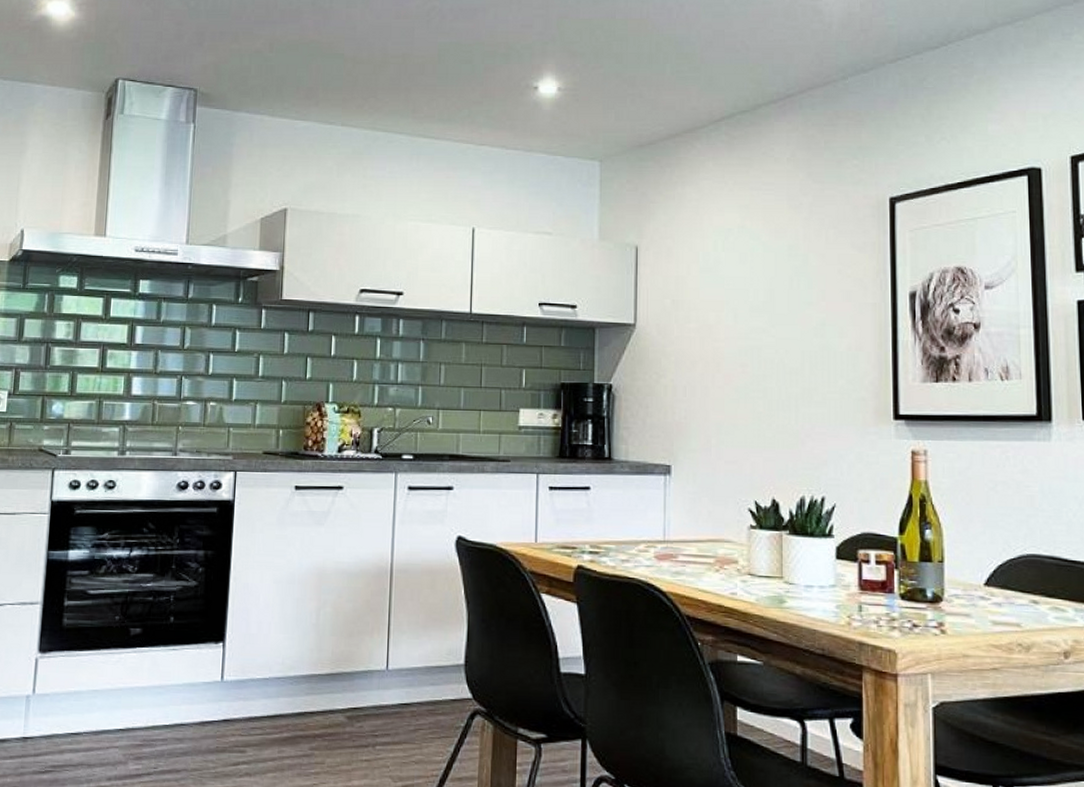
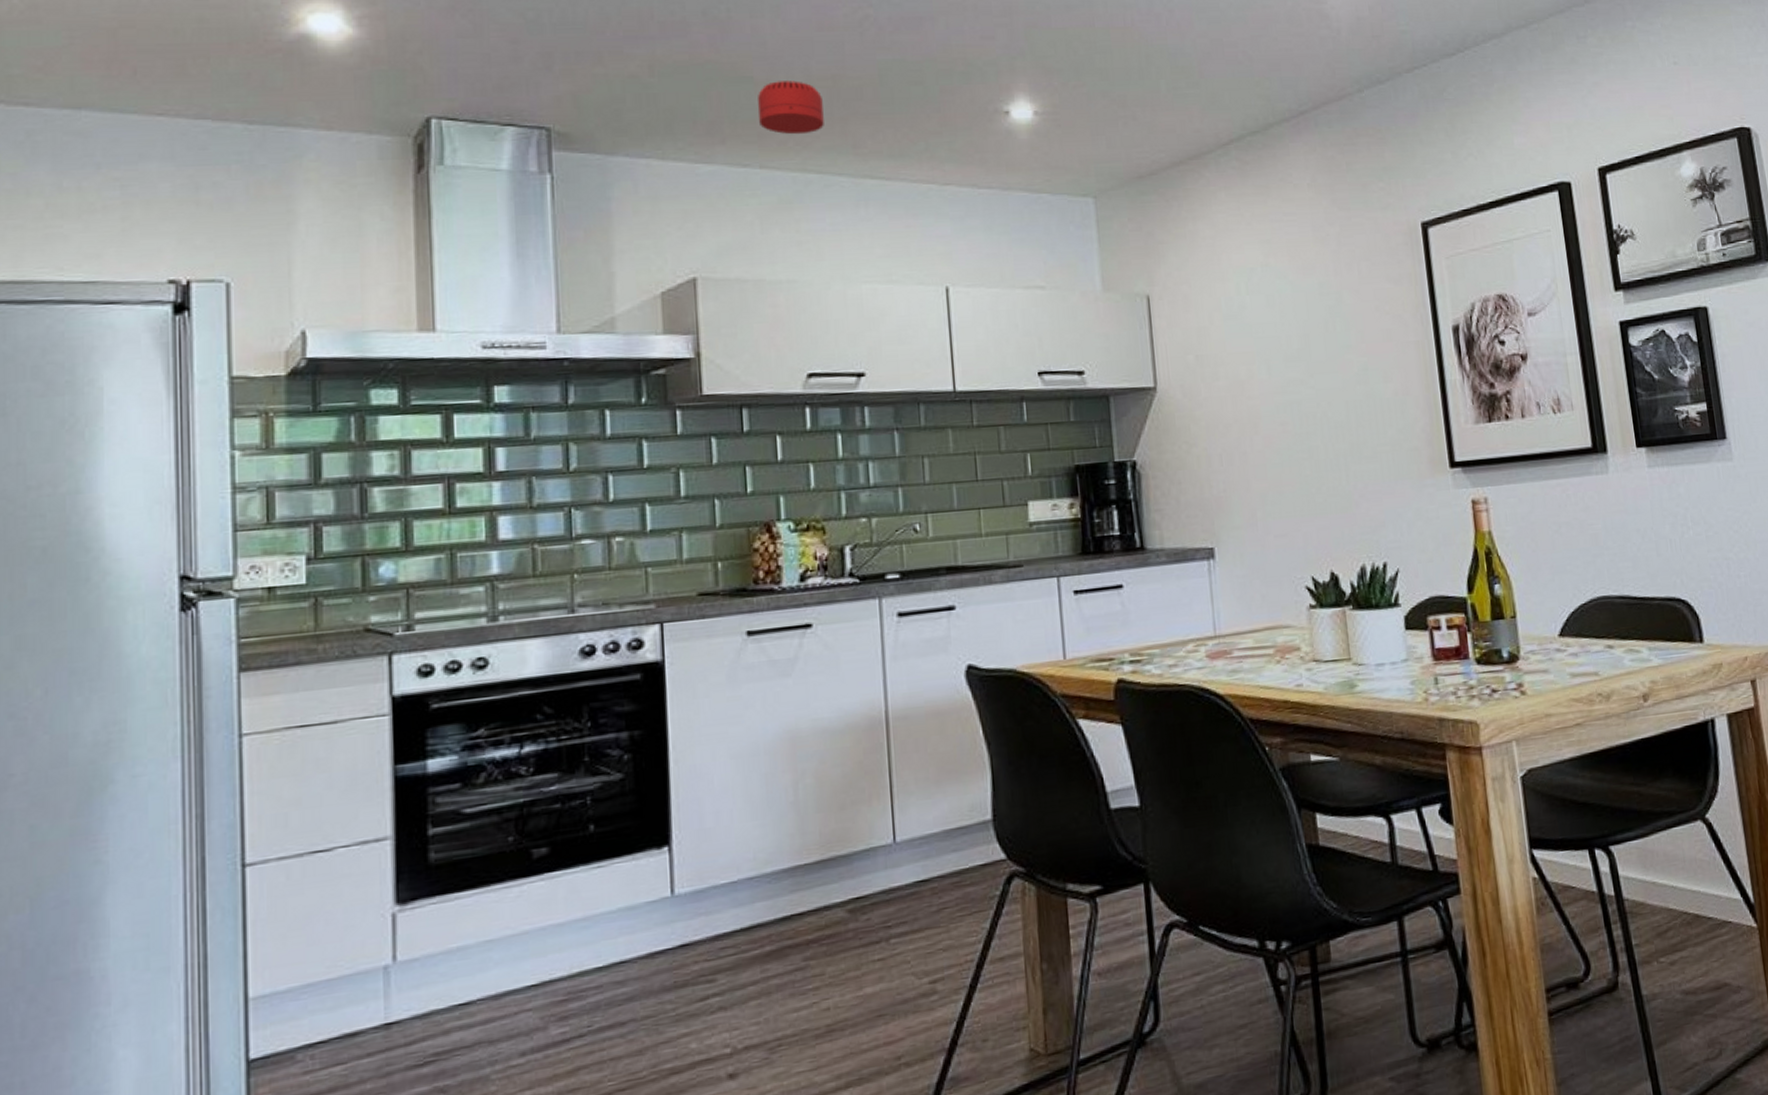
smoke detector: none [345,58,393,100] -> present [758,80,824,135]

